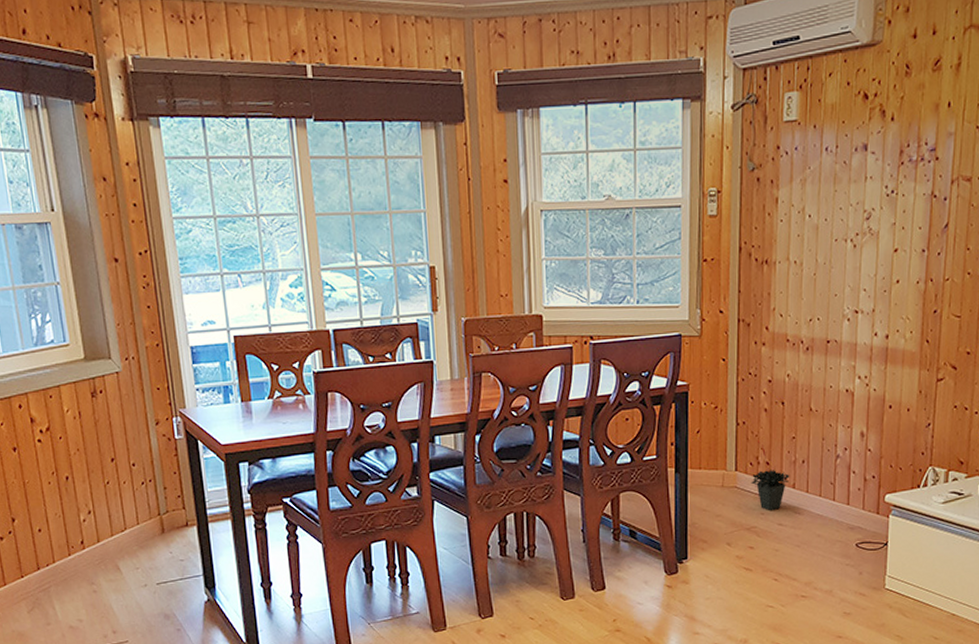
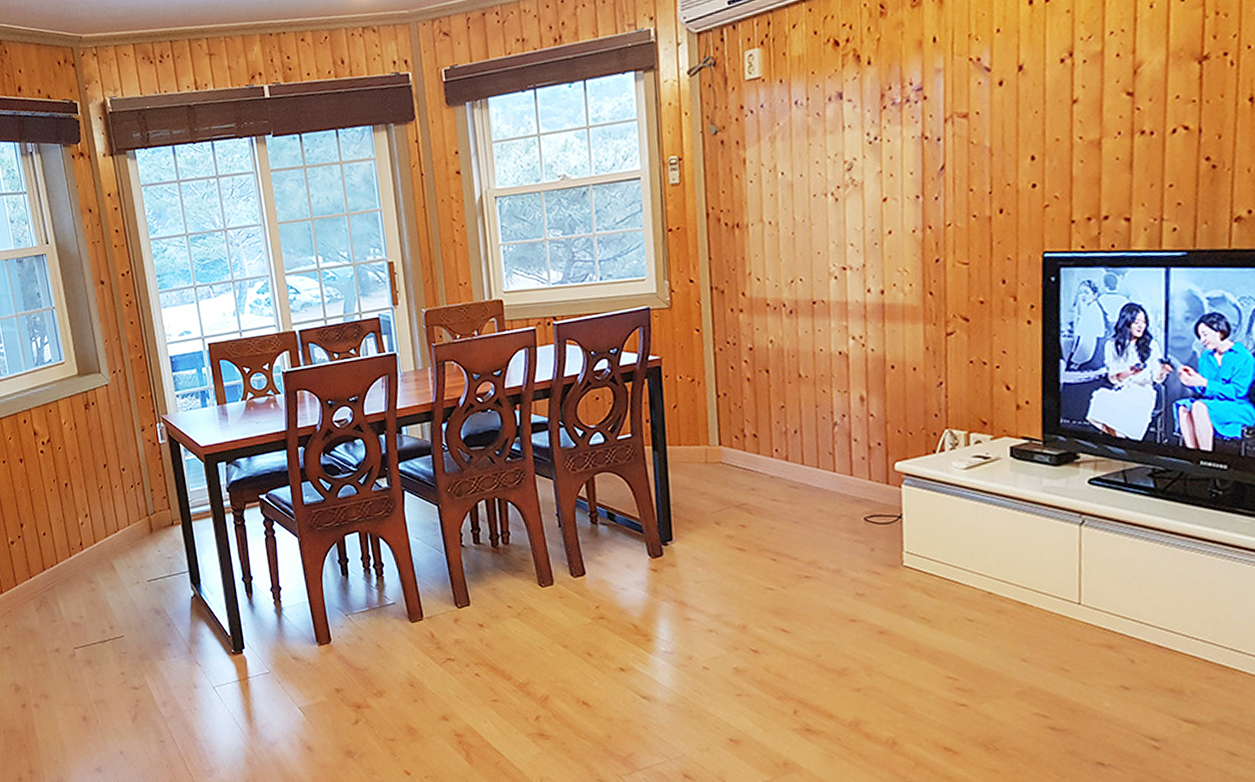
potted plant: present [751,439,790,510] -> none [737,411,782,486]

